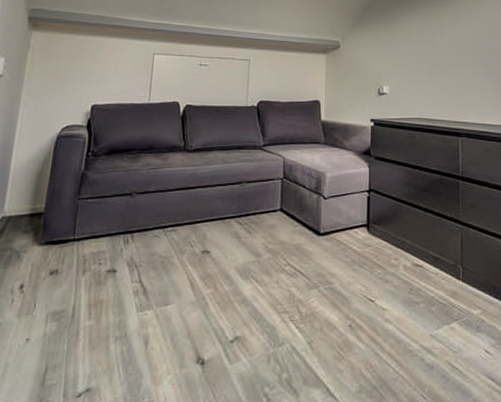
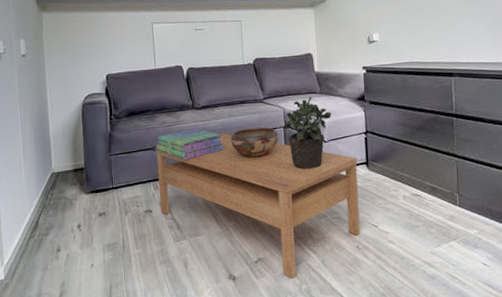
coffee table: none [126,181,358,364] -> present [156,133,360,278]
stack of books: none [134,174,213,210] -> present [156,128,224,160]
decorative bowl: none [221,177,276,212] -> present [230,127,279,158]
potted plant: none [281,146,335,229] -> present [283,96,332,170]

